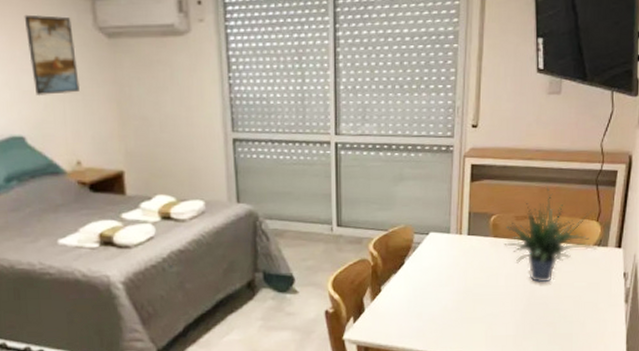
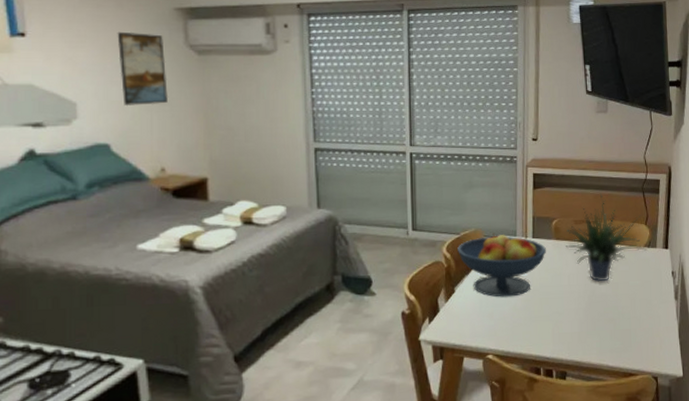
fruit bowl: none [385,229,482,298] -> present [457,233,546,297]

